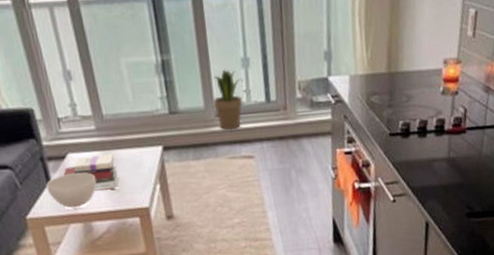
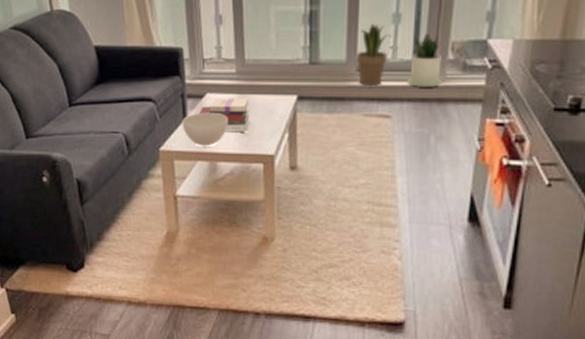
planter: none [263,75,295,127] -> present [407,33,442,87]

